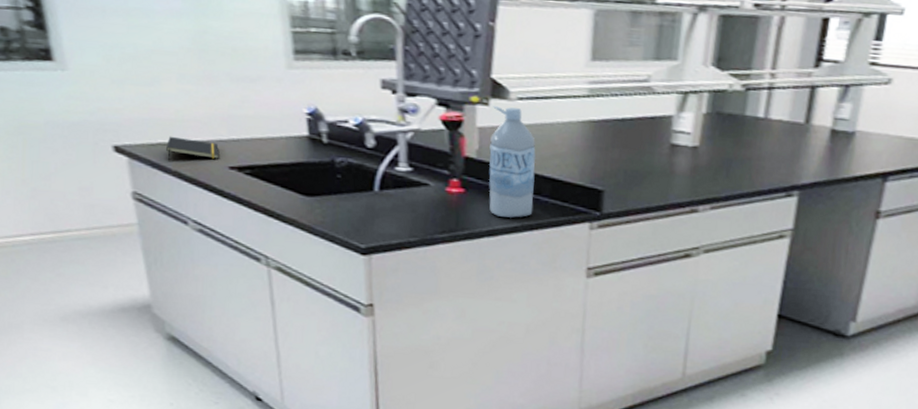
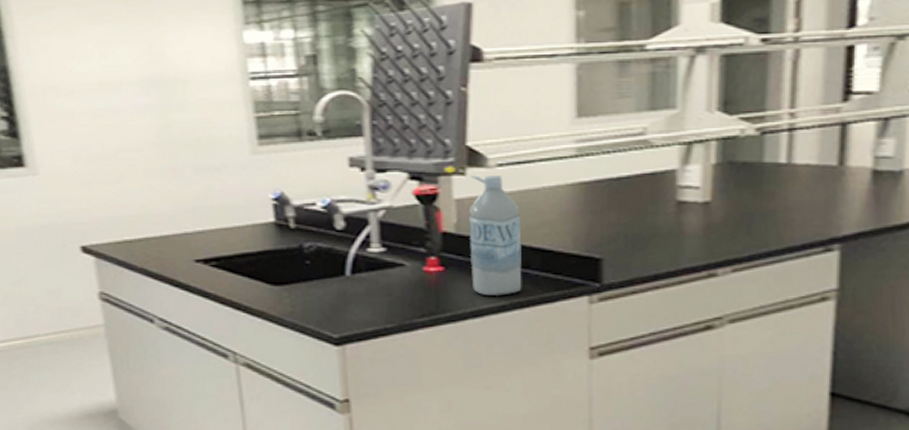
notepad: present [165,136,219,161] -> none [131,232,184,258]

